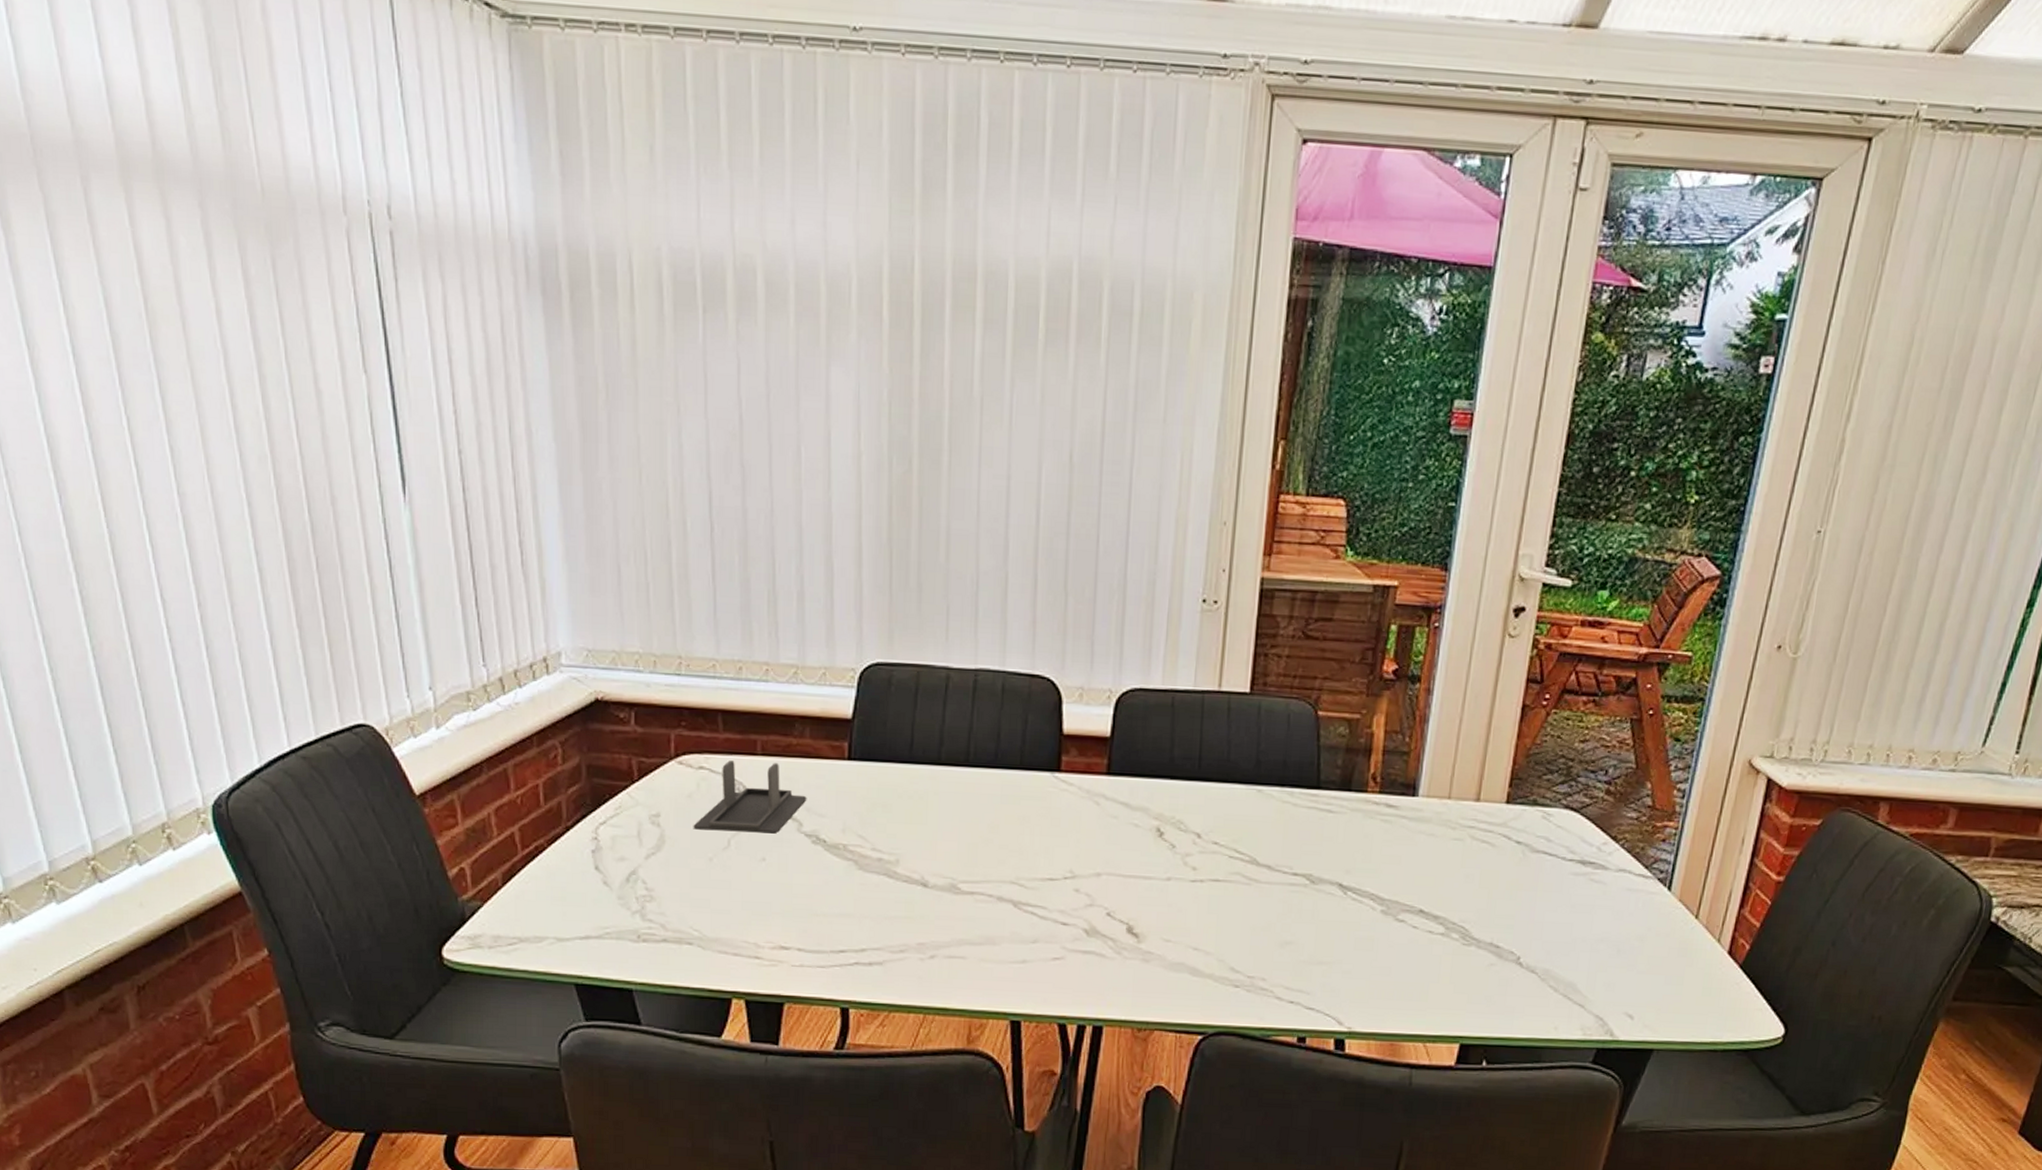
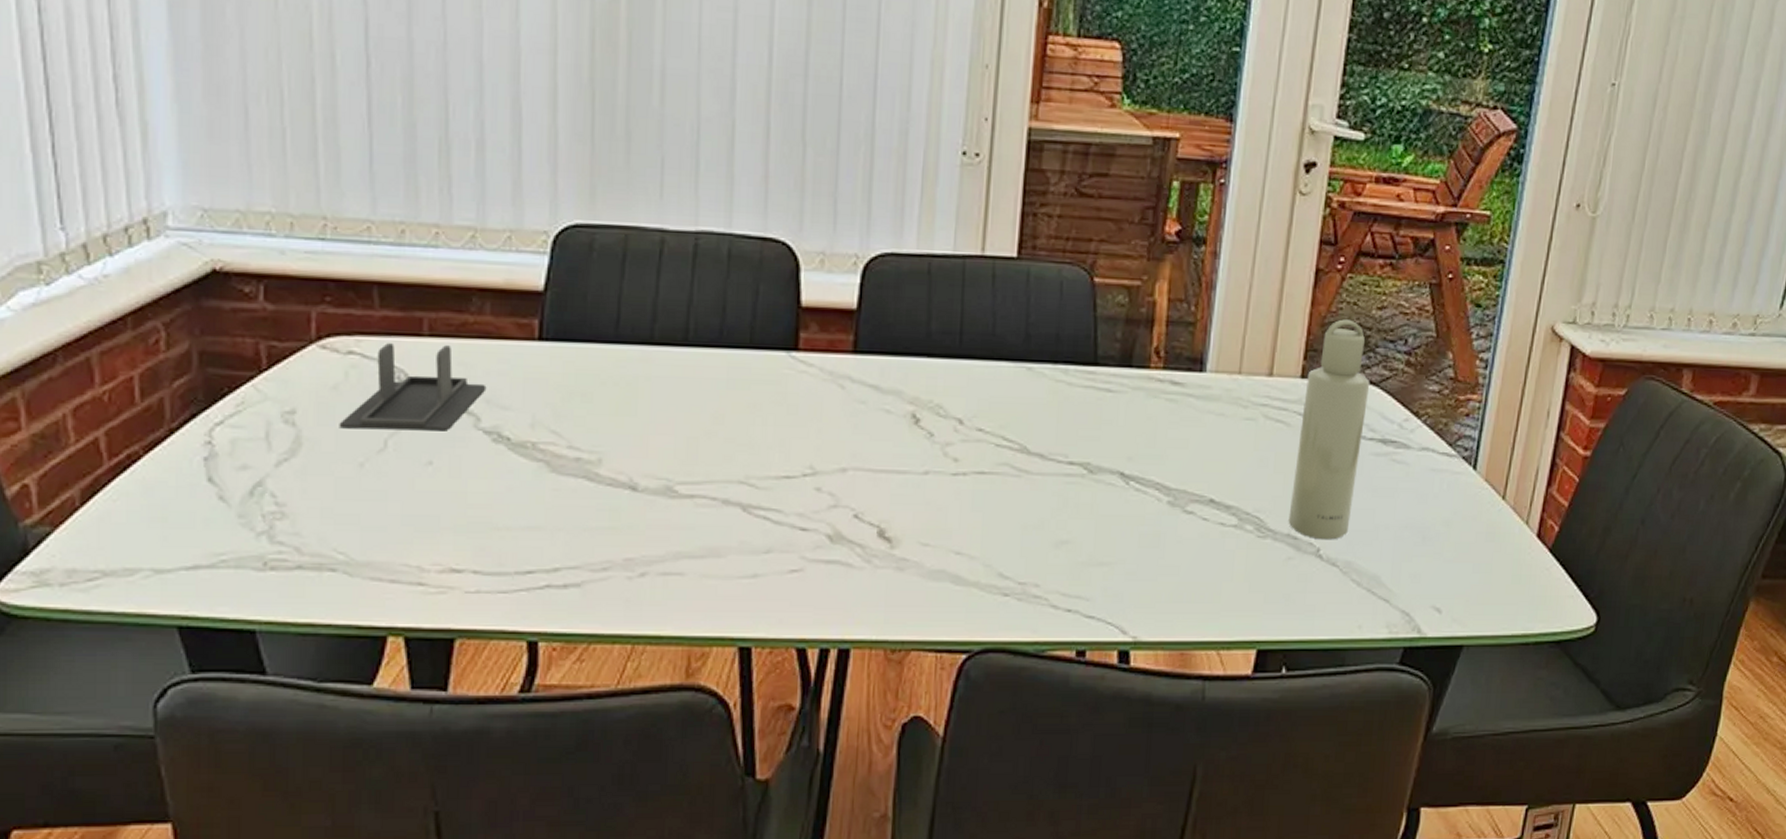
bottle: none [1491,751,1571,950] -> present [1288,319,1370,540]

